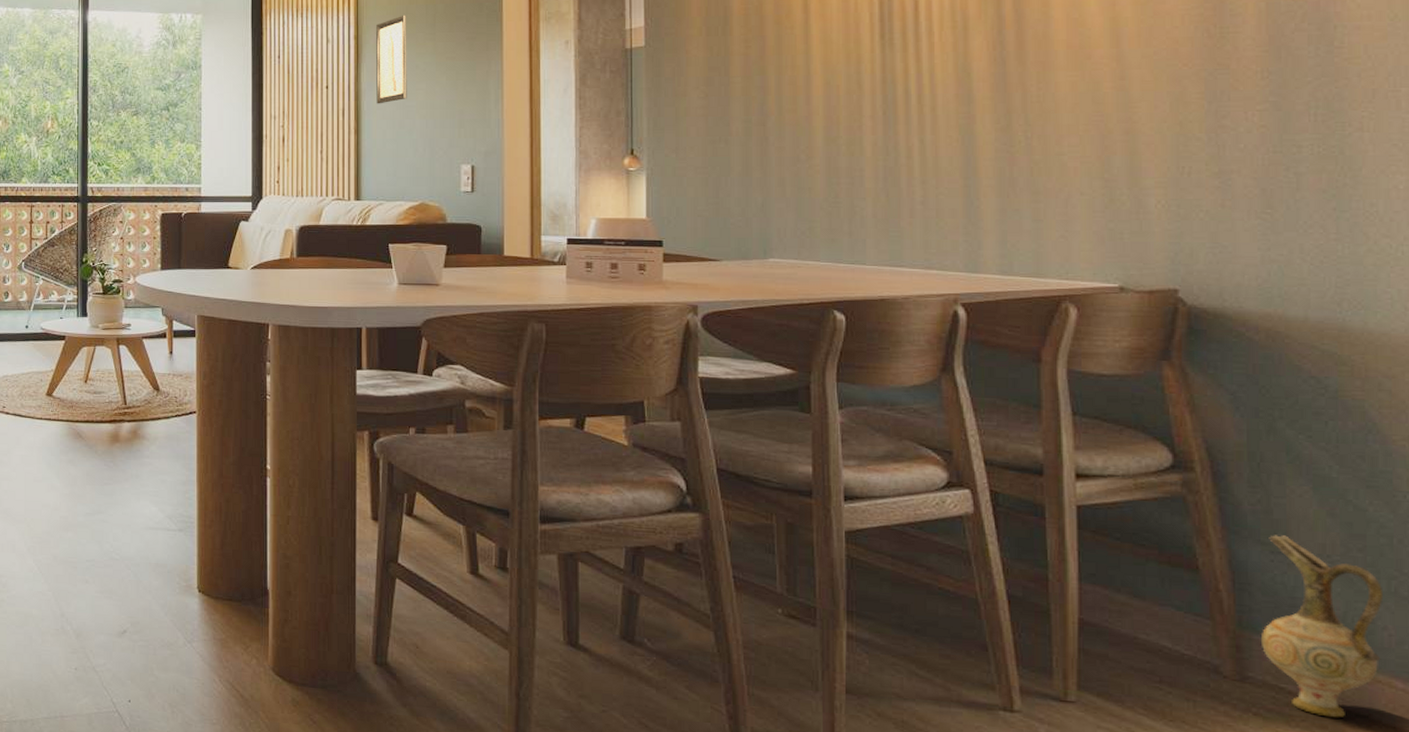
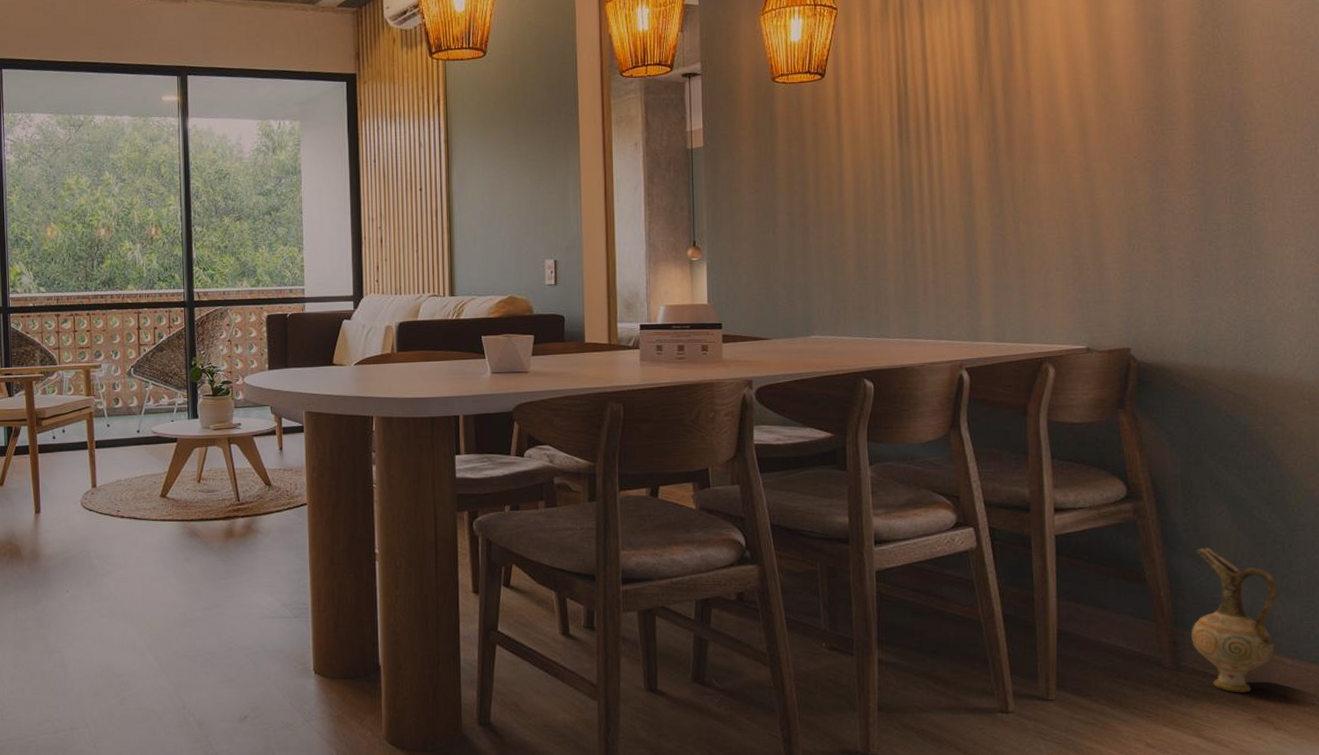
wall art: present [376,15,407,104] -> none [465,119,495,205]

